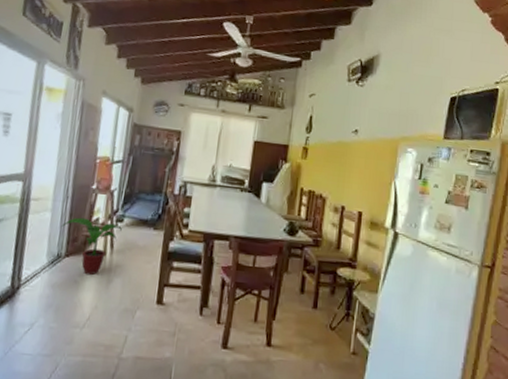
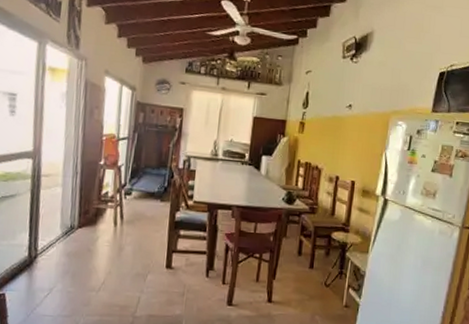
potted plant: present [62,217,122,276] -> none [73,191,130,245]

